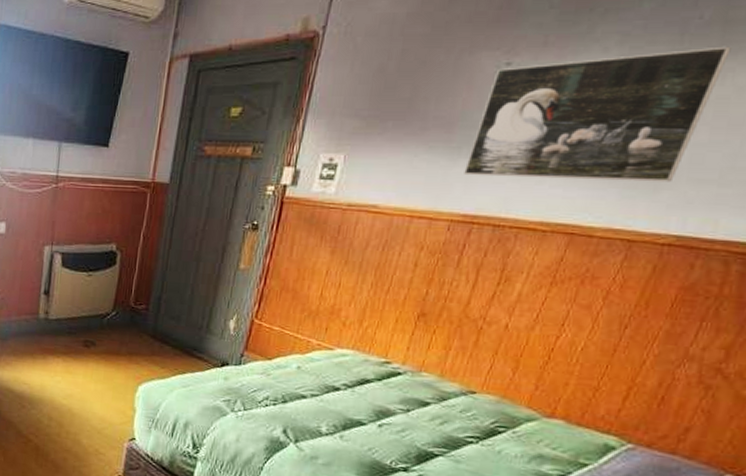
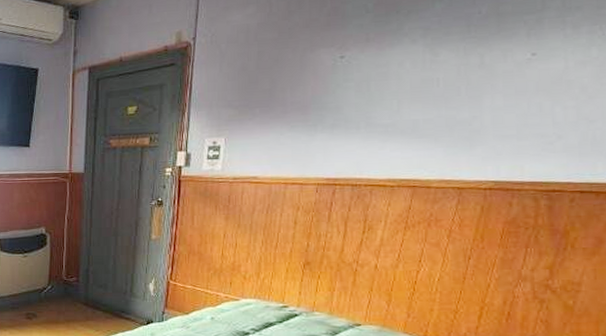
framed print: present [464,46,731,182] -> none [322,32,506,147]

